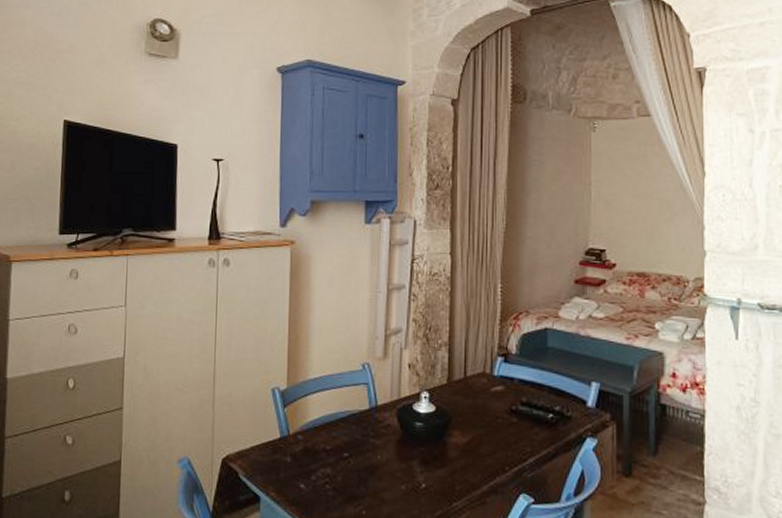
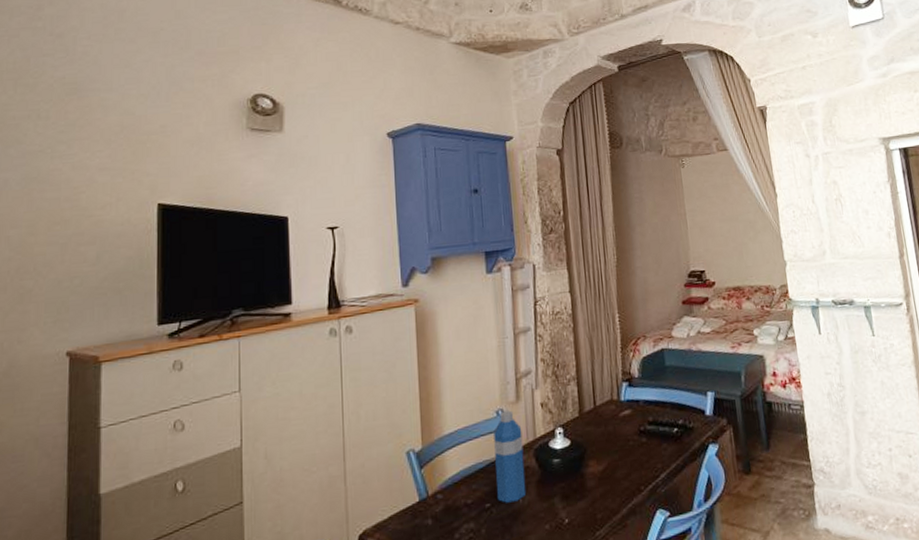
water bottle: none [355,366,387,457] -> present [493,410,527,503]

